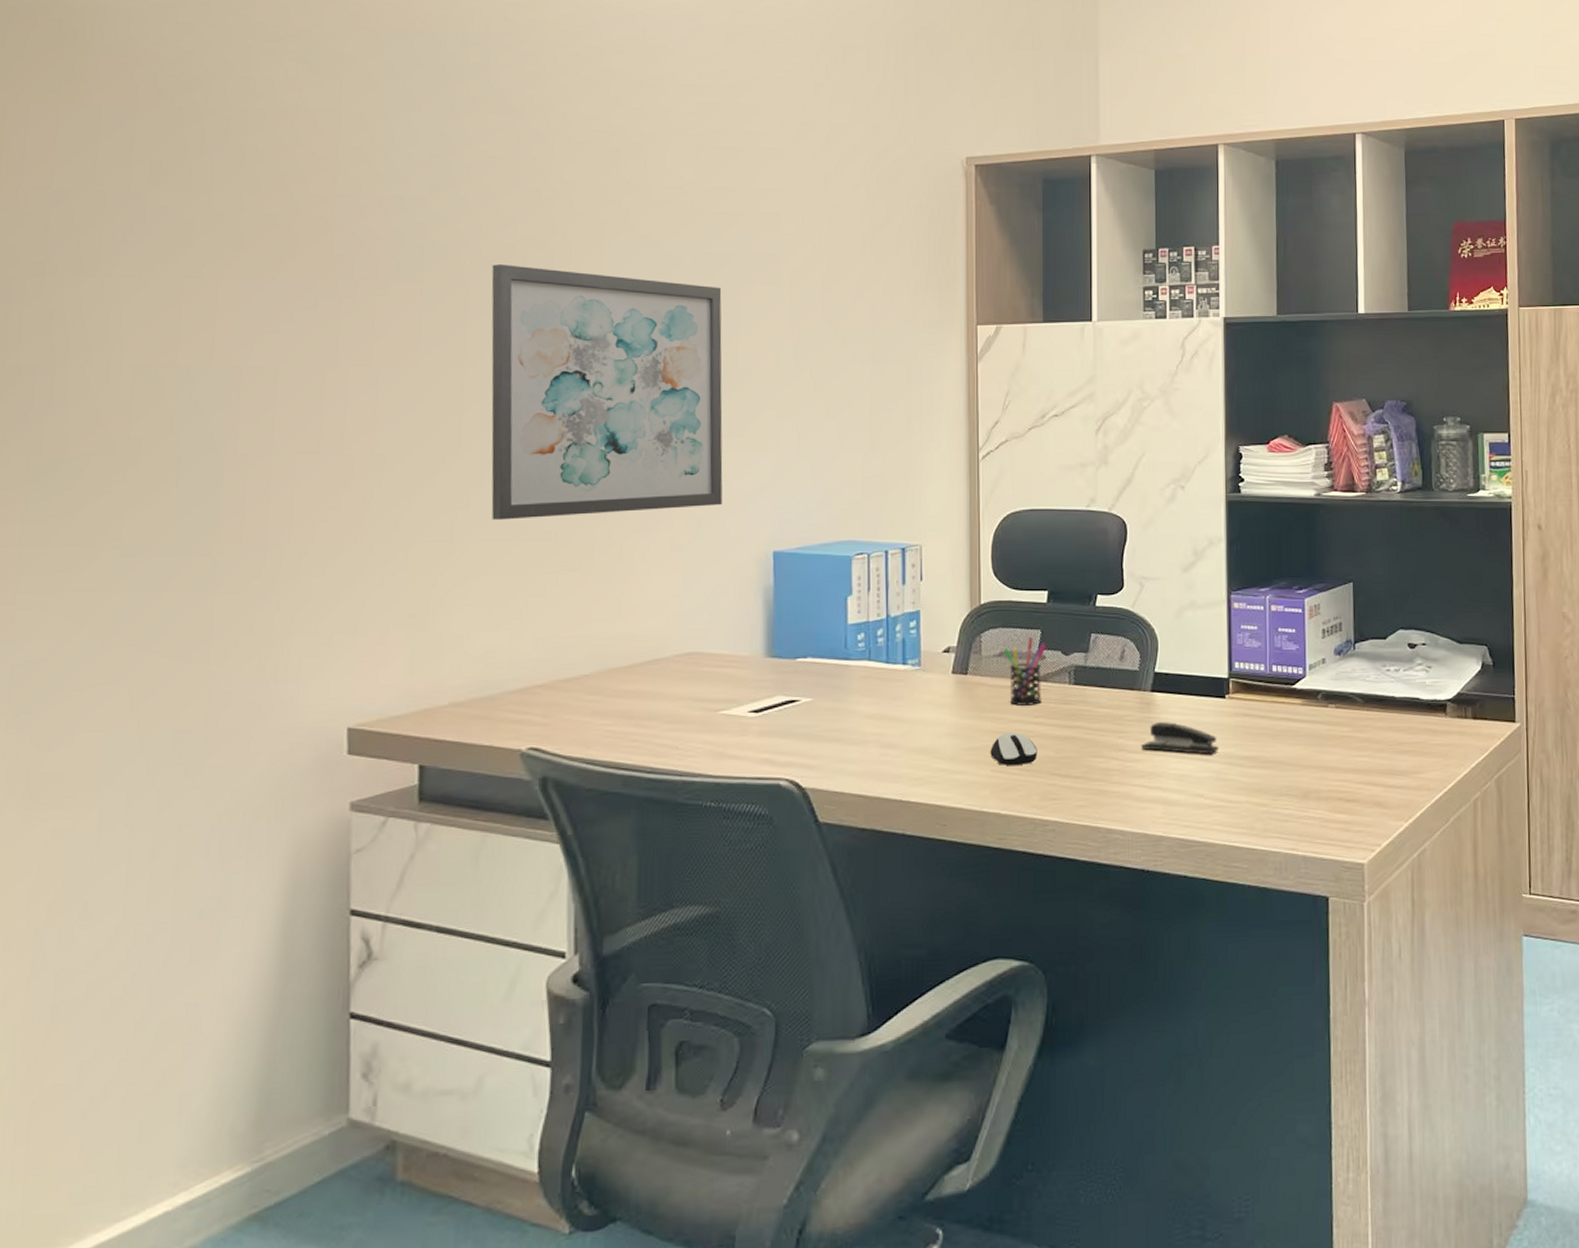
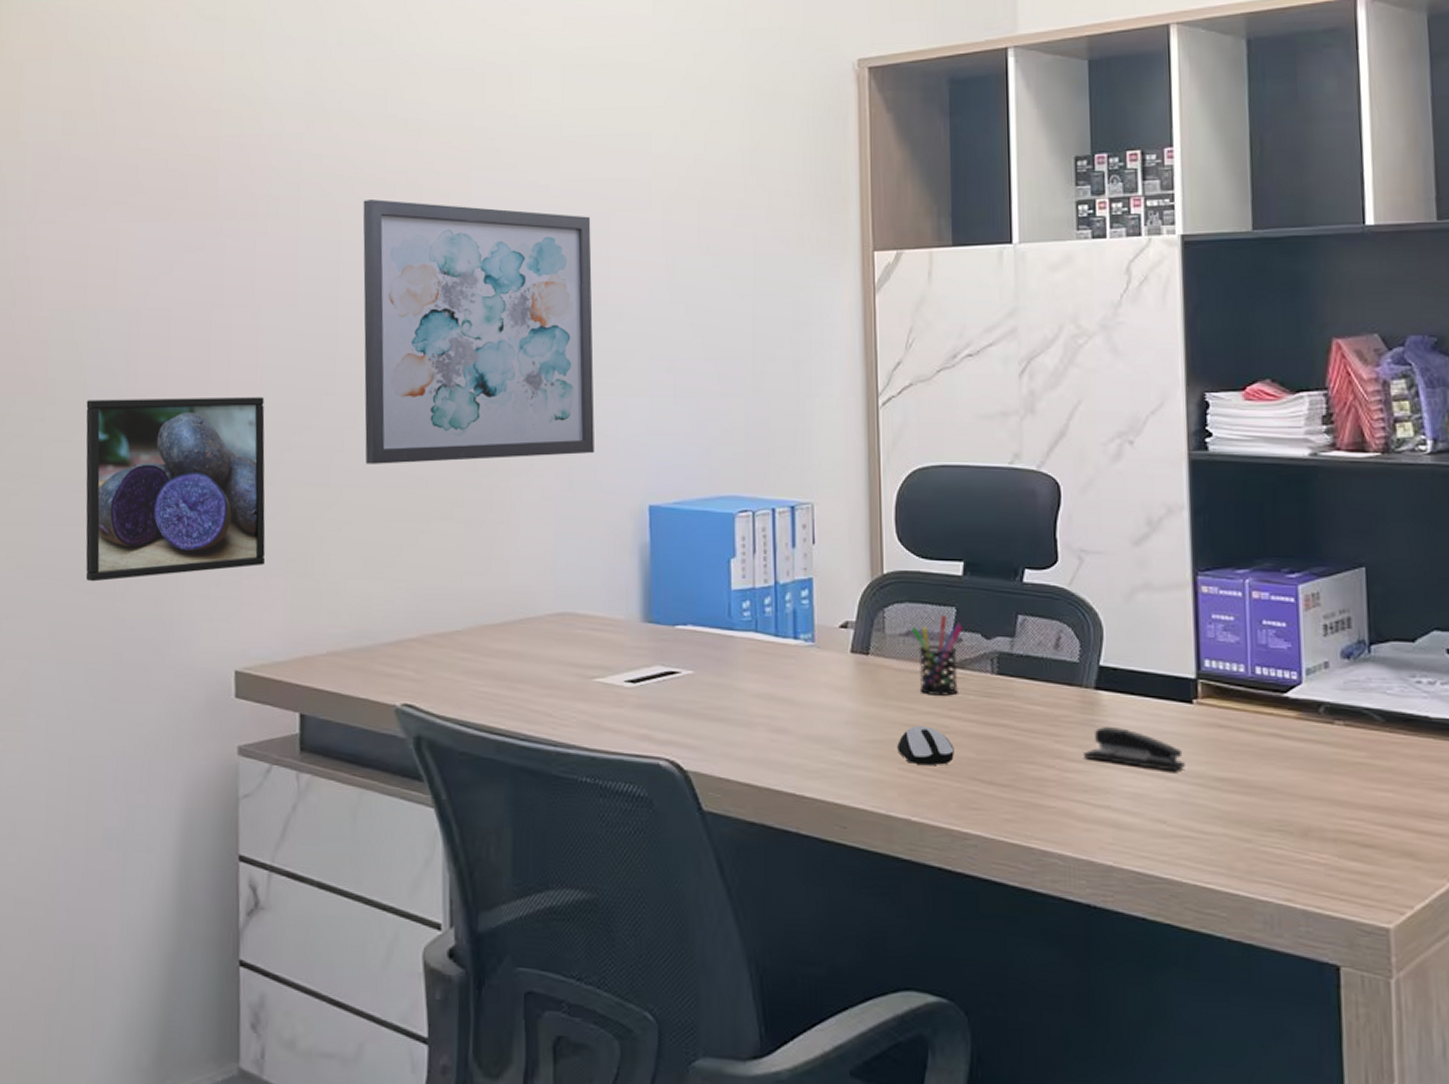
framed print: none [174,456,383,647] -> present [85,397,266,582]

